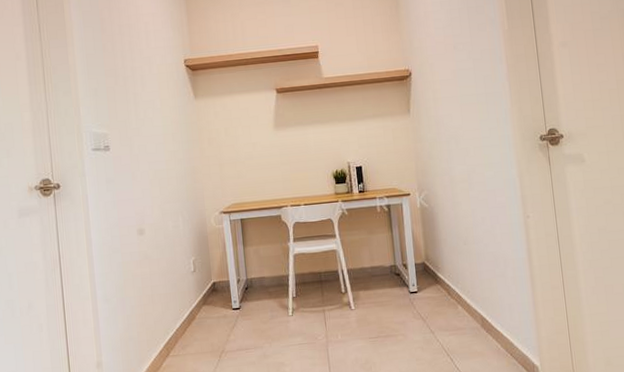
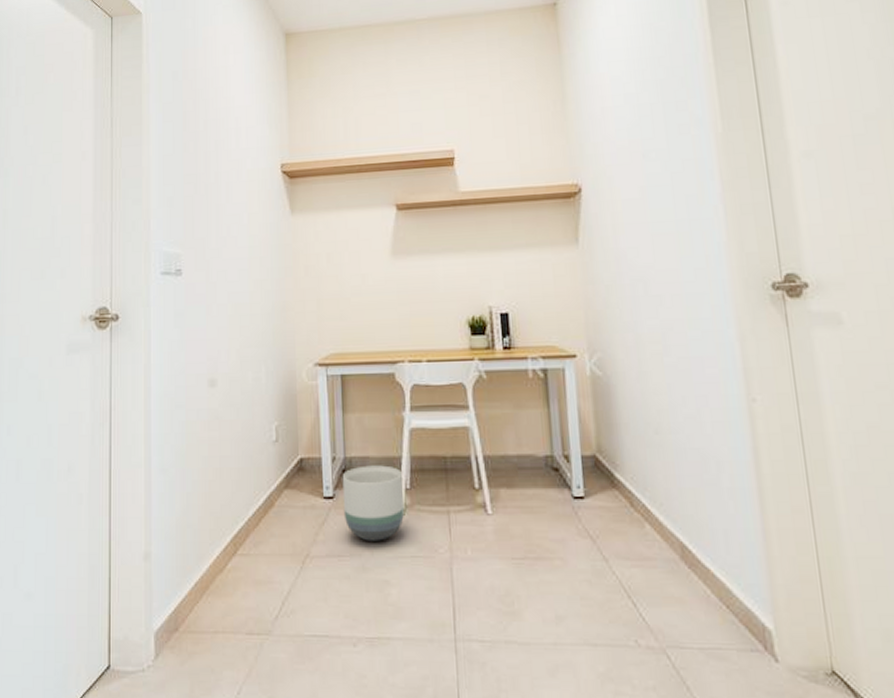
planter: none [245,282,293,337] -> present [342,465,405,541]

